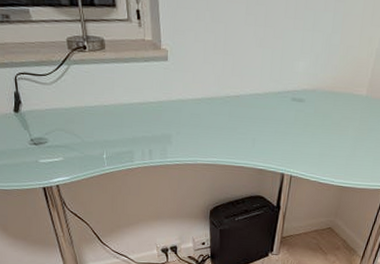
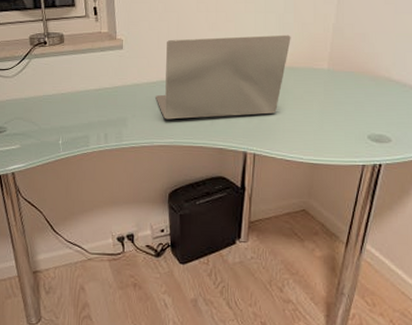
laptop: none [200,53,336,139] -> present [155,34,291,120]

